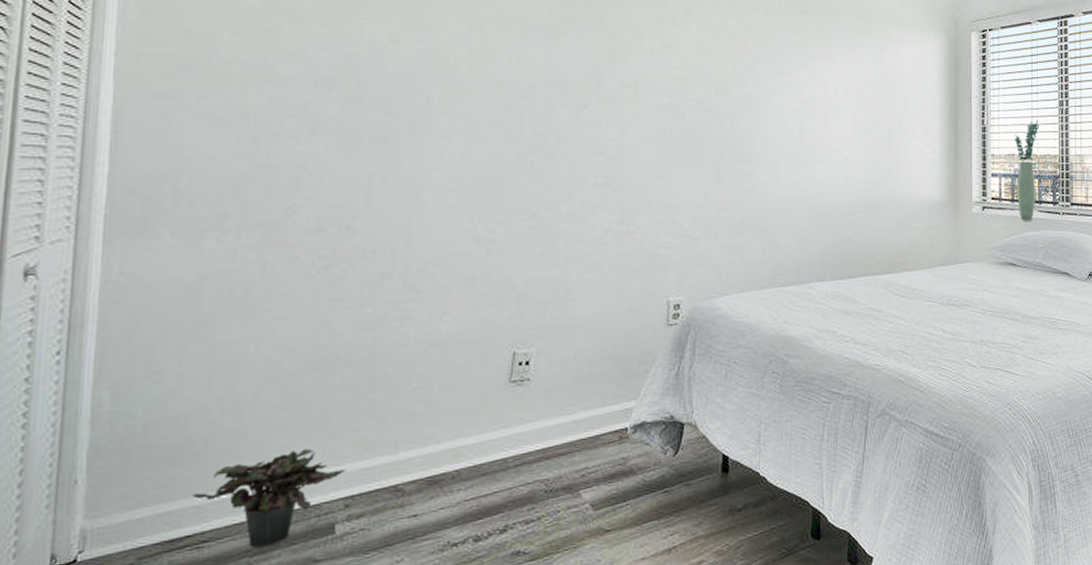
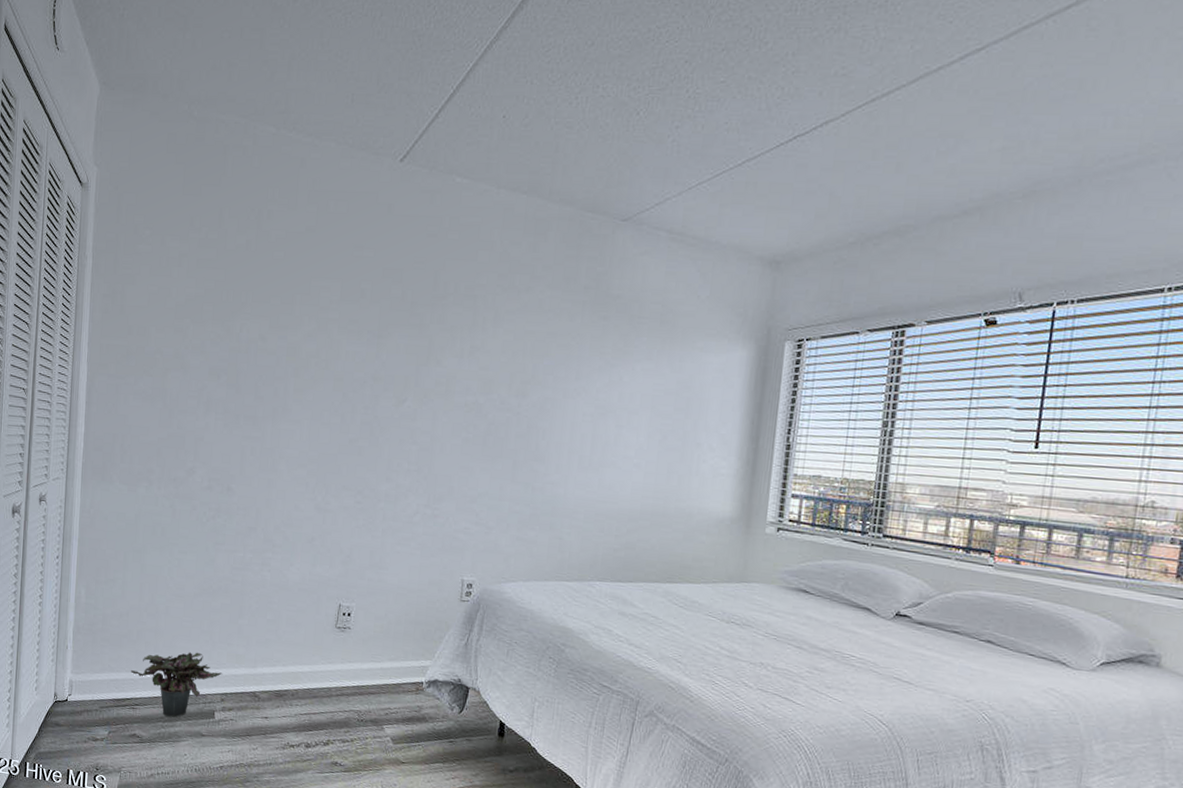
vase: present [1015,119,1040,221] -> none [818,440,856,549]

